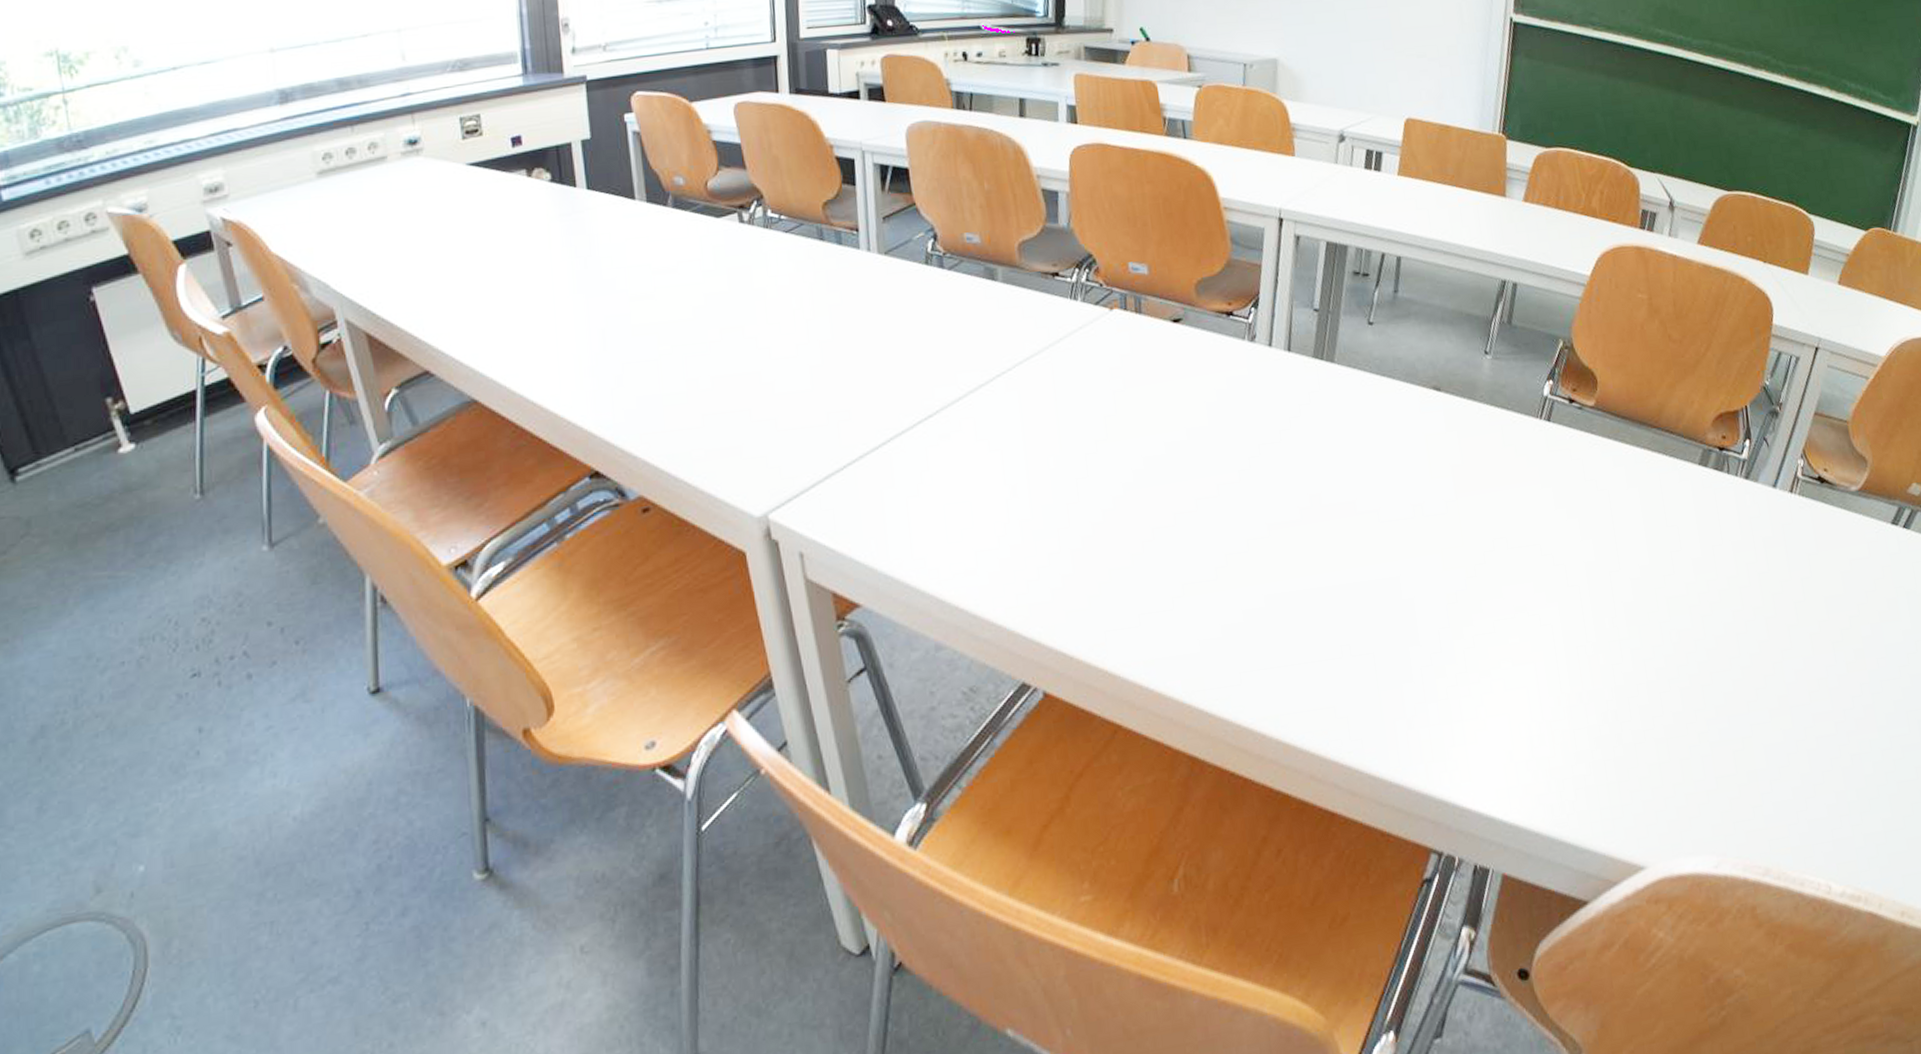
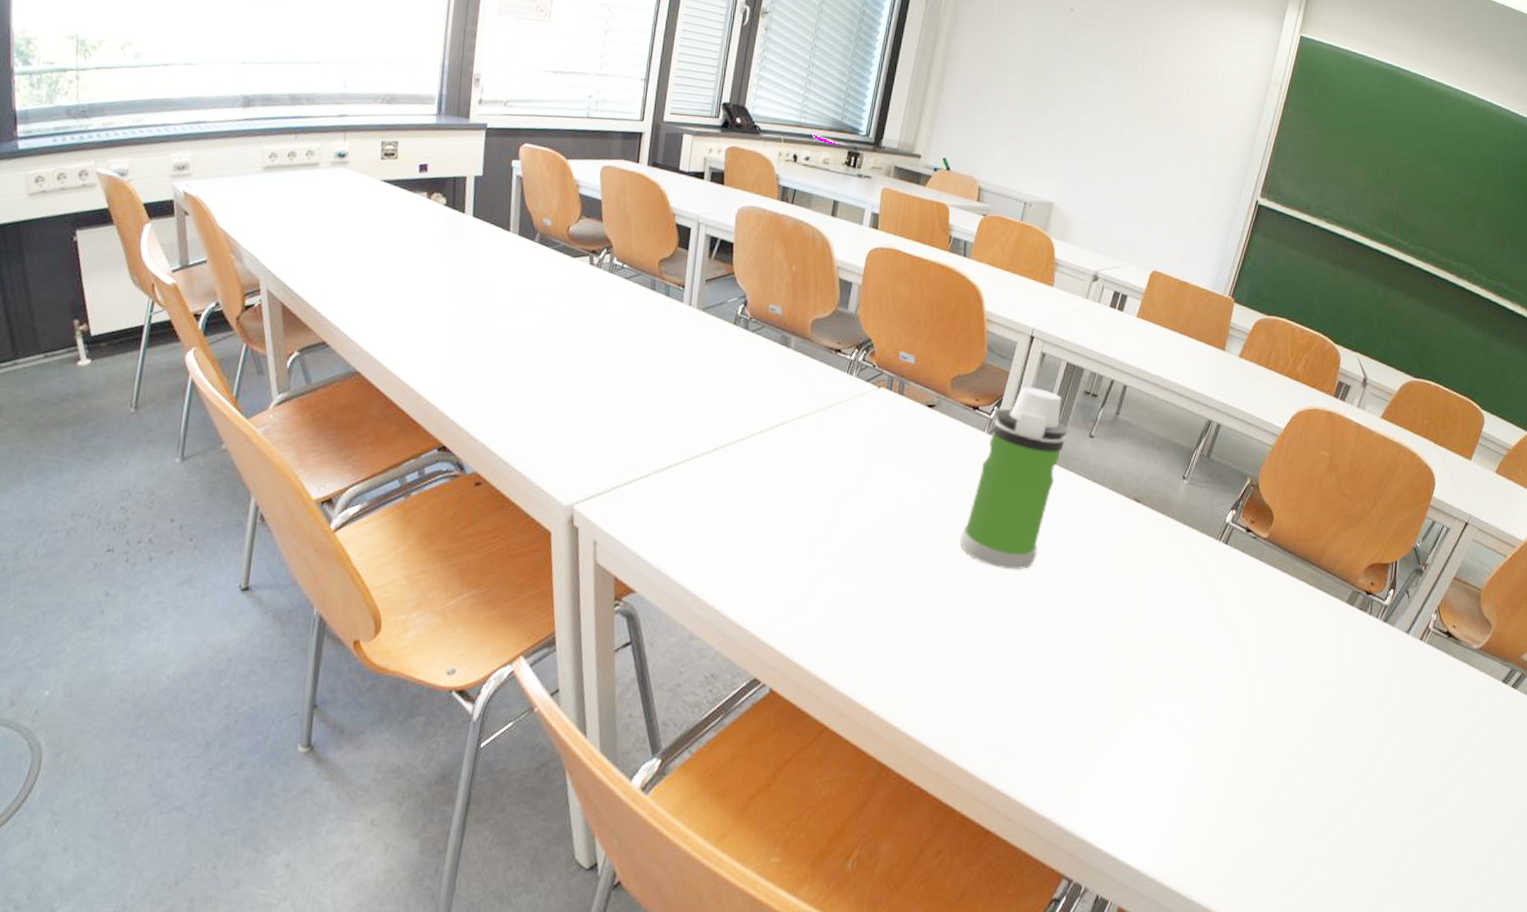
water bottle: none [1238,277,1343,498] -> present [960,386,1069,570]

